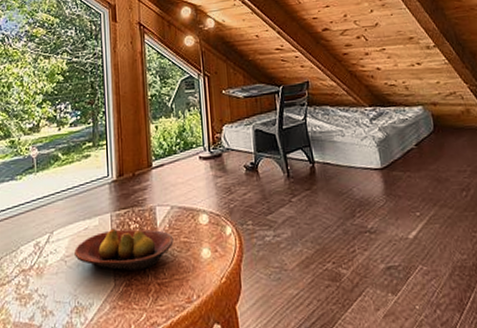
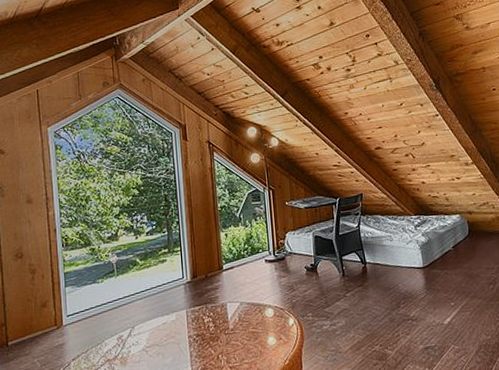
fruit bowl: present [74,228,174,271] -> none [154,322,243,358]

